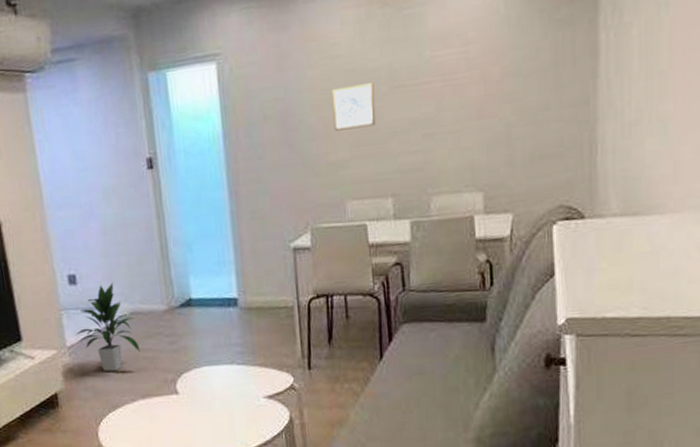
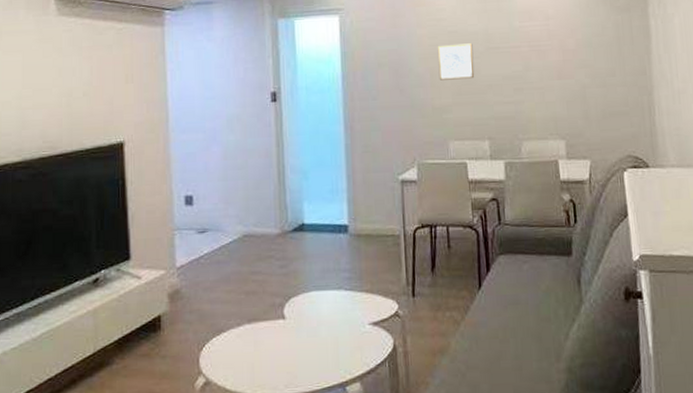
indoor plant: present [76,282,140,372] -> none [187,205,250,294]

